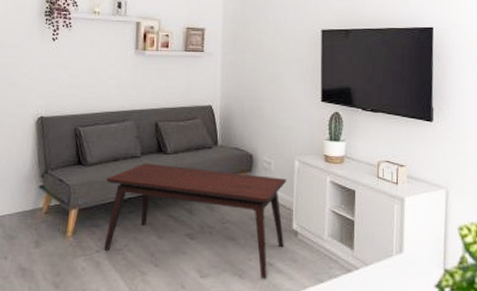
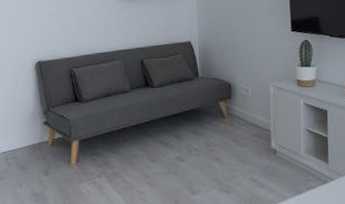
coffee table: present [104,163,287,279] -> none [102,96,265,193]

